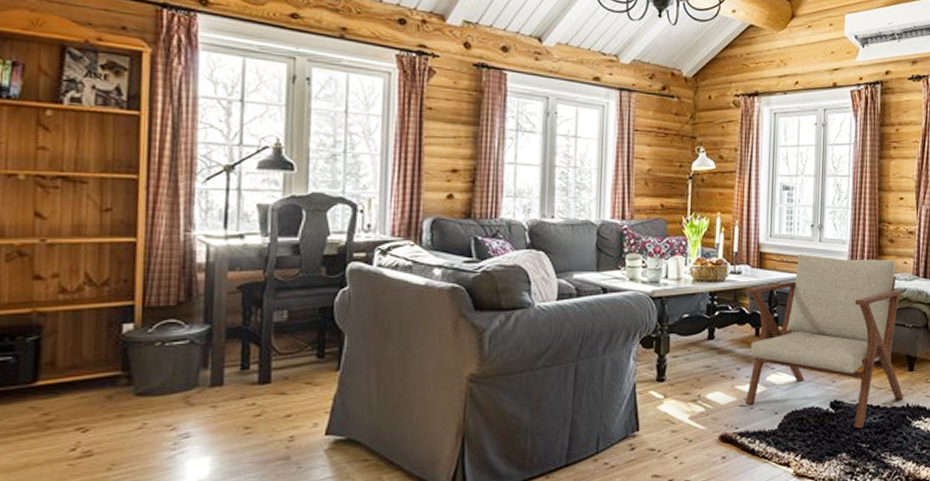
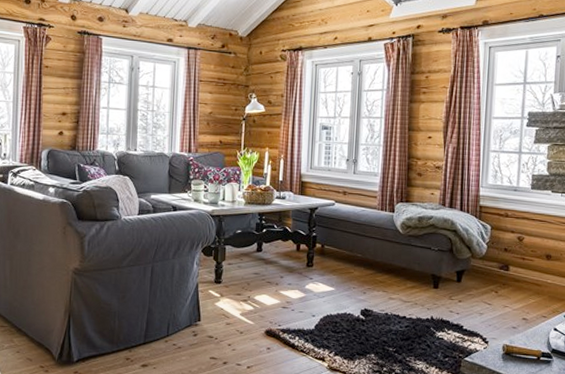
lounge chair: present [745,254,904,429] -> none [287,184,429,335]

